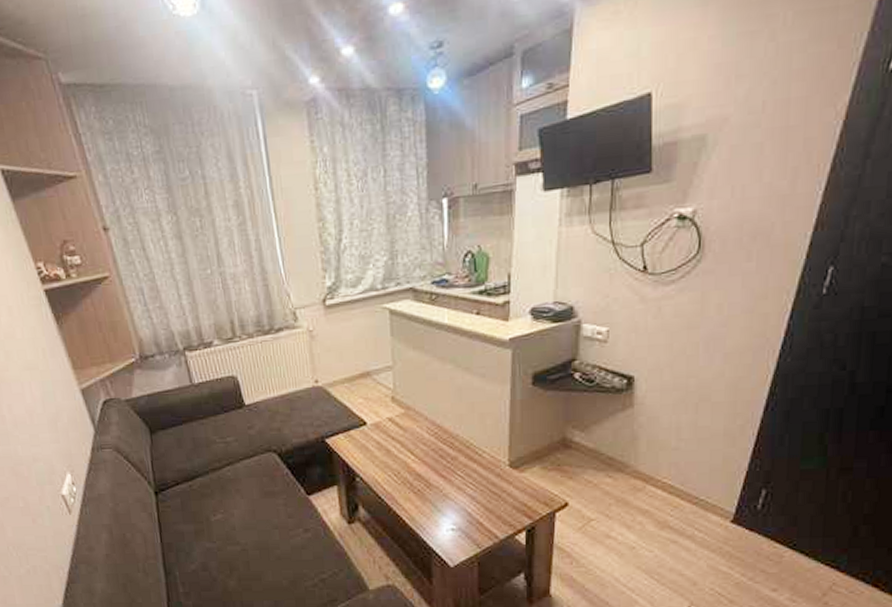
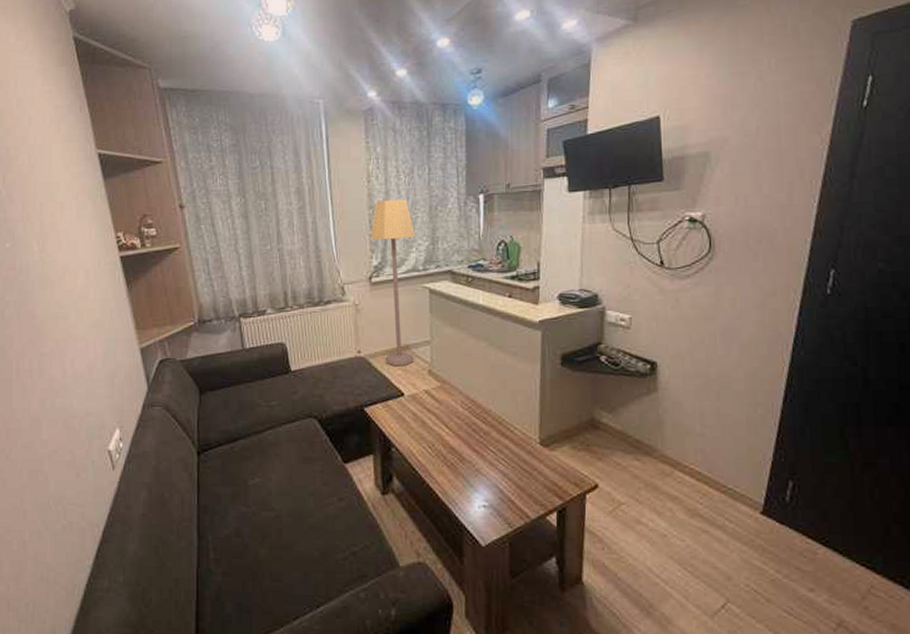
lamp: none [322,208,375,394] -> present [371,199,415,365]

